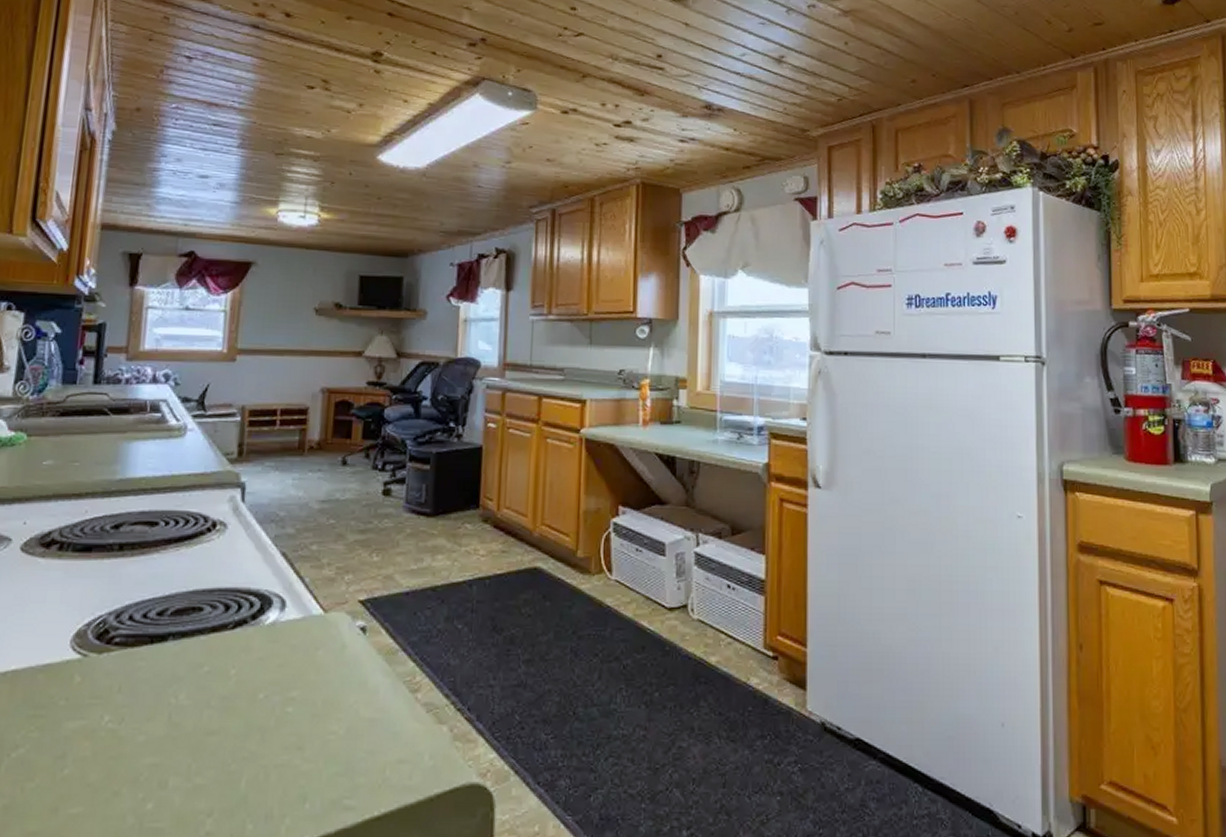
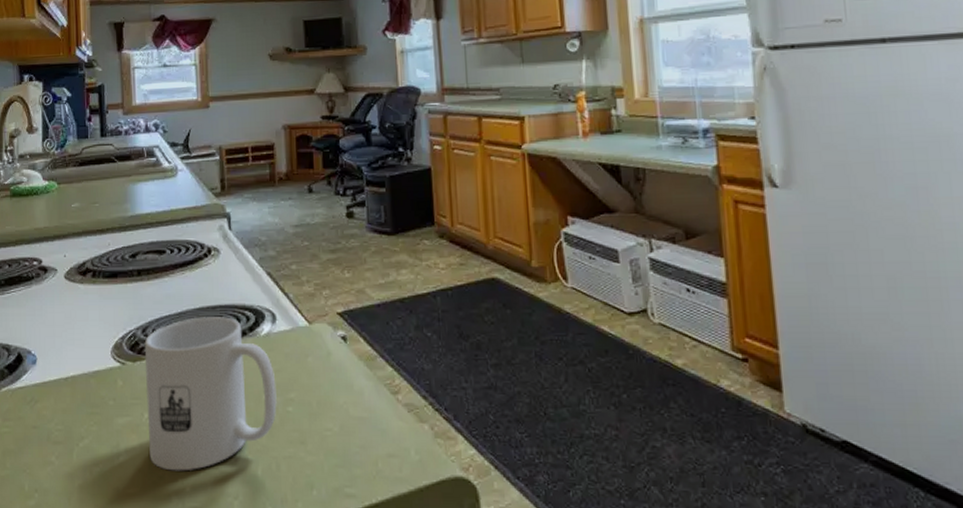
mug: none [104,601,277,785] -> present [144,317,277,471]

